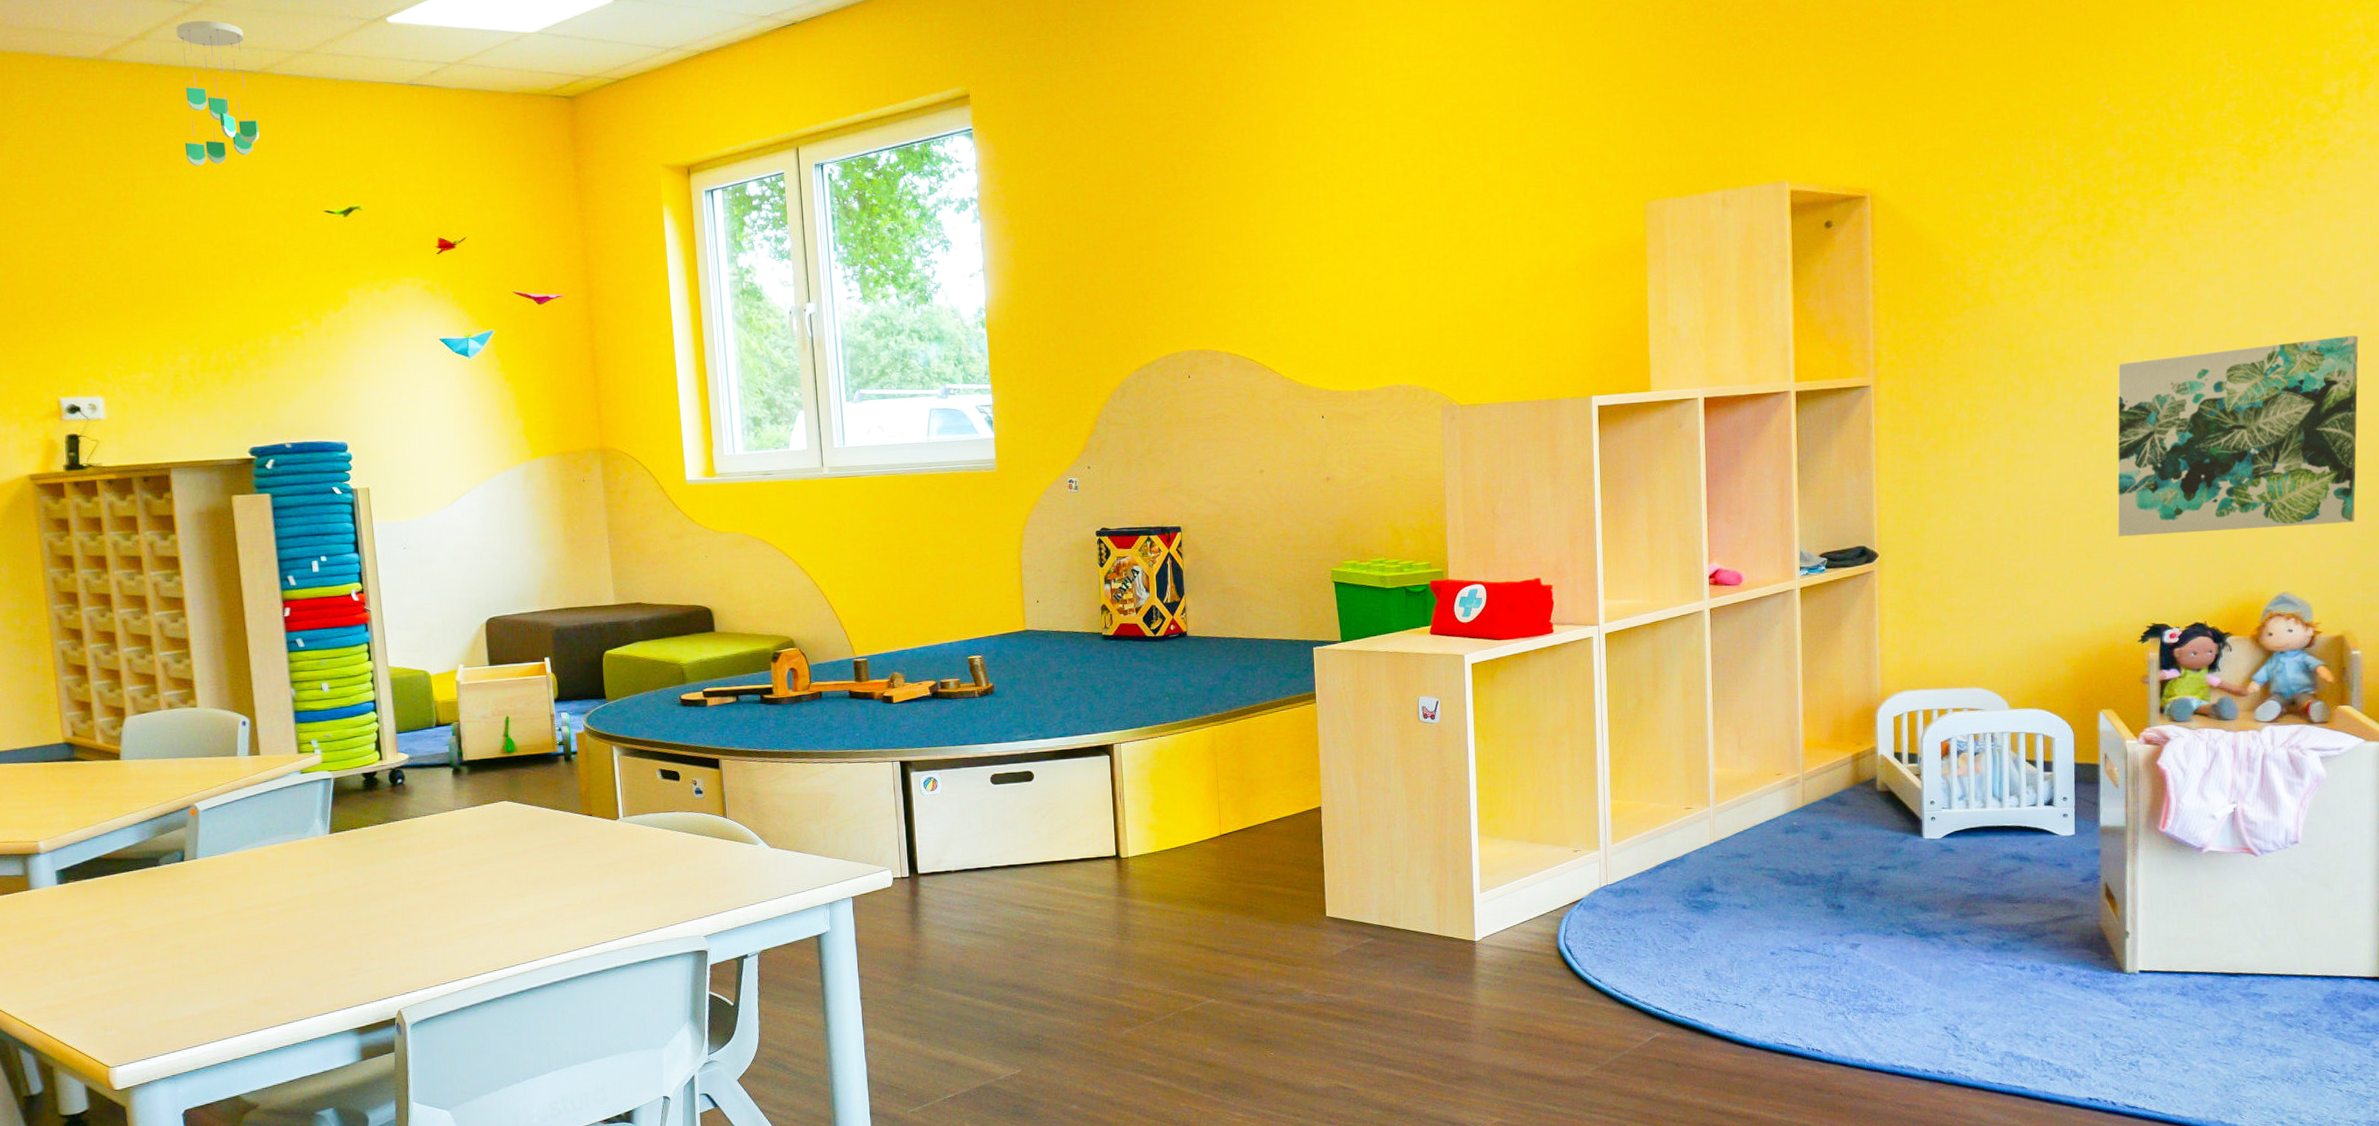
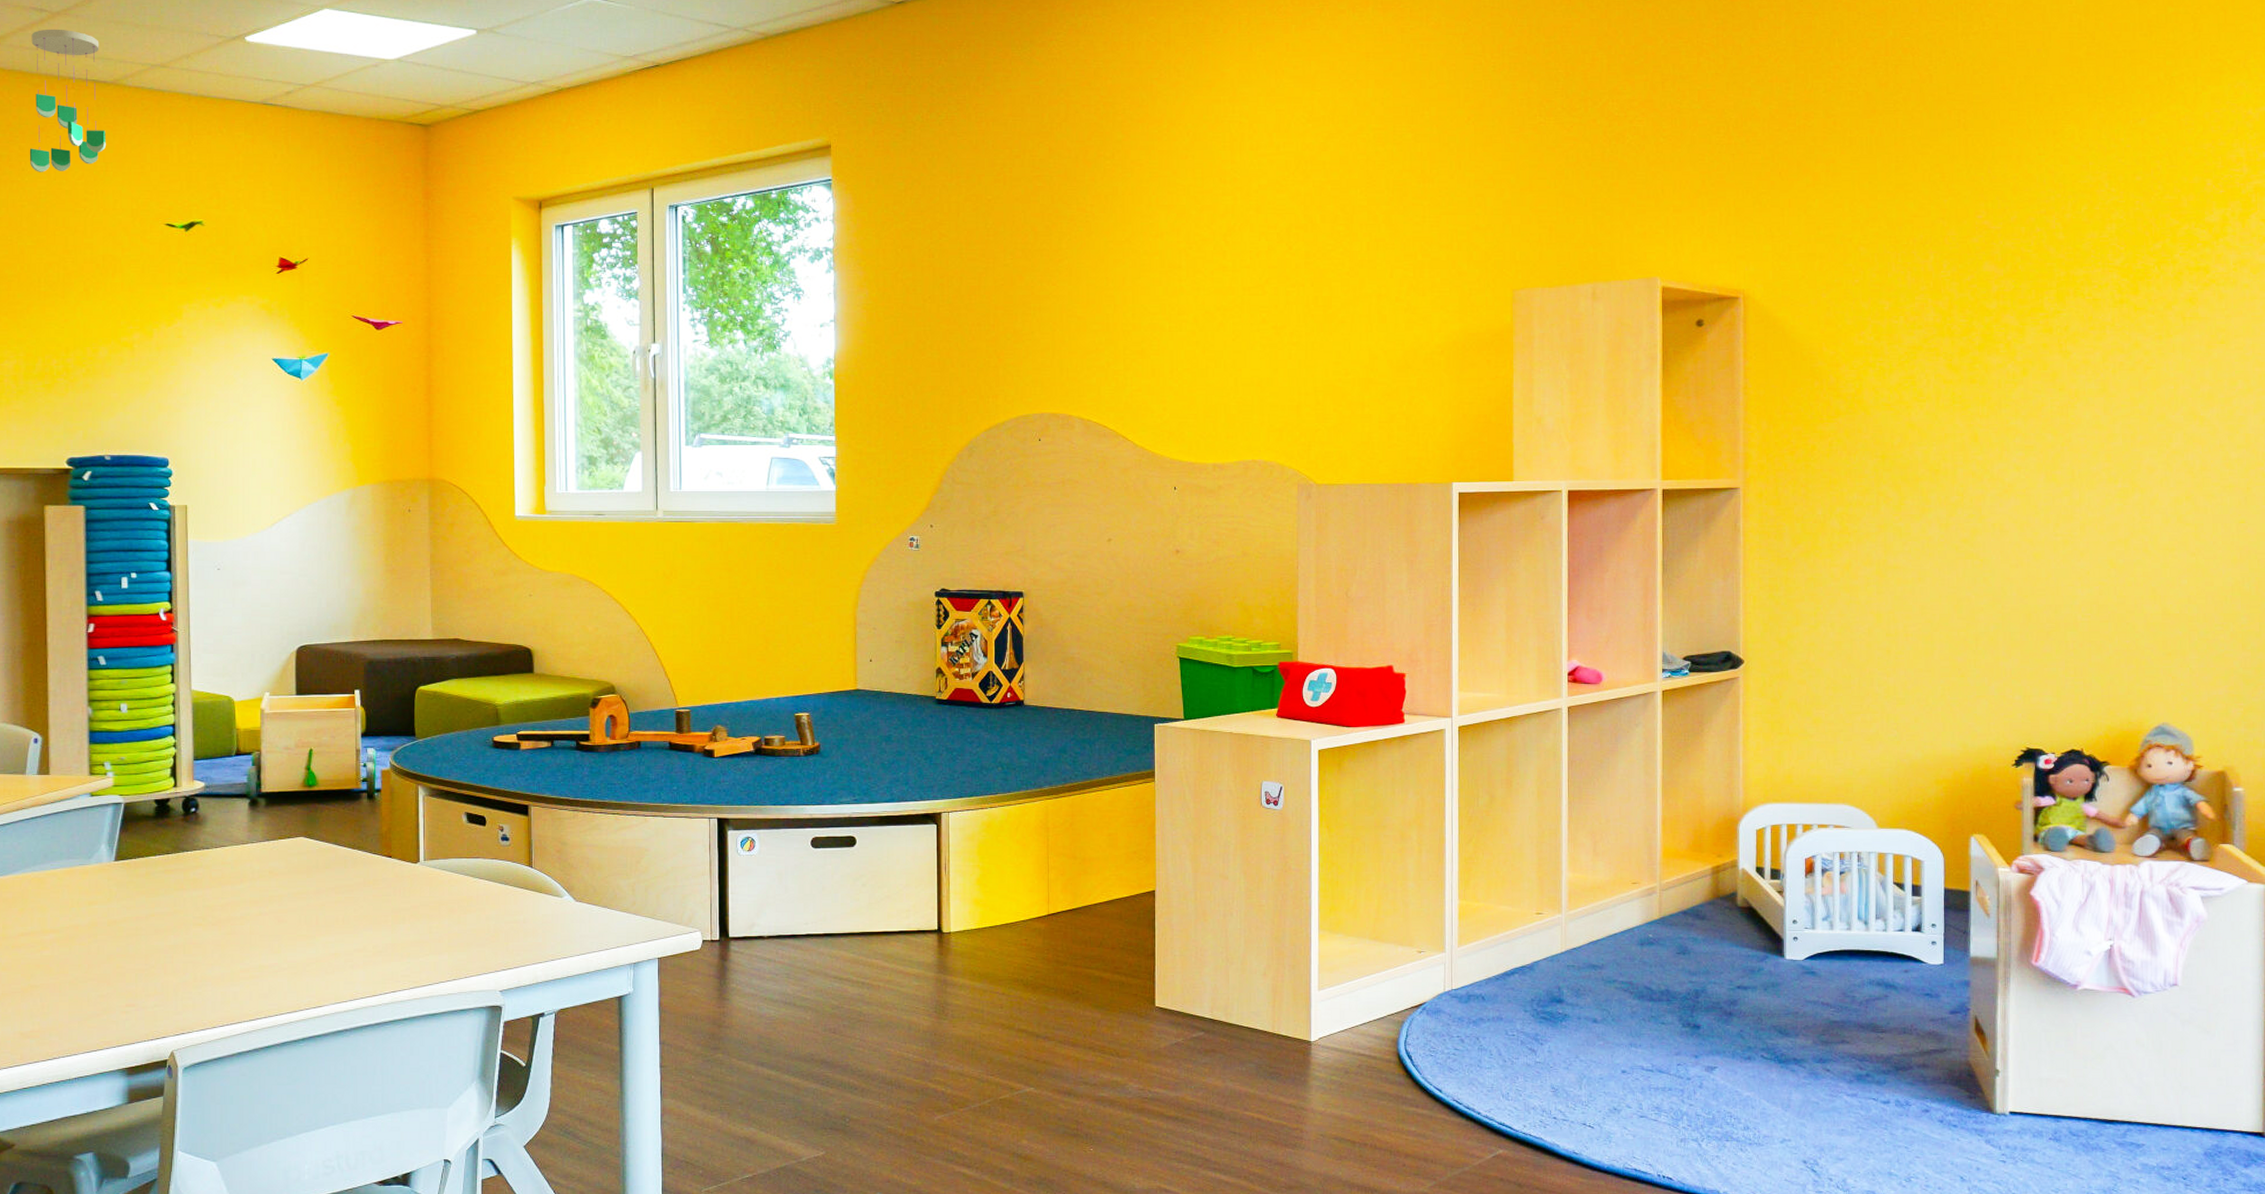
wall art: present [2117,335,2359,537] -> none [1992,465,2241,657]

